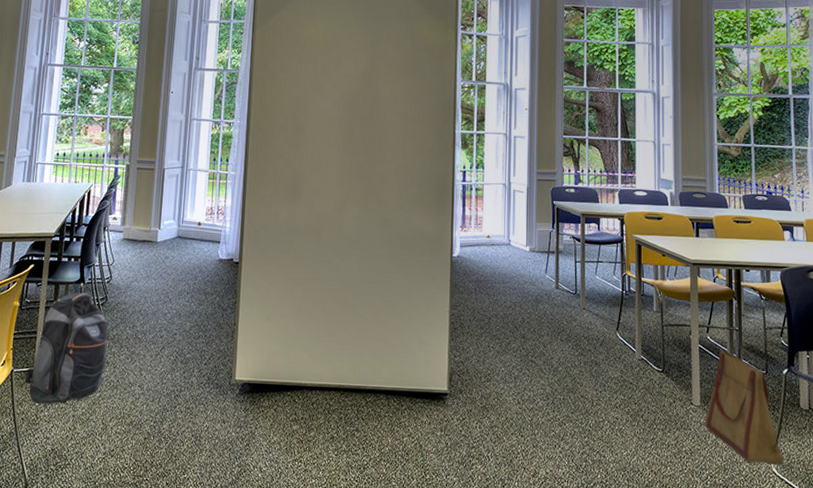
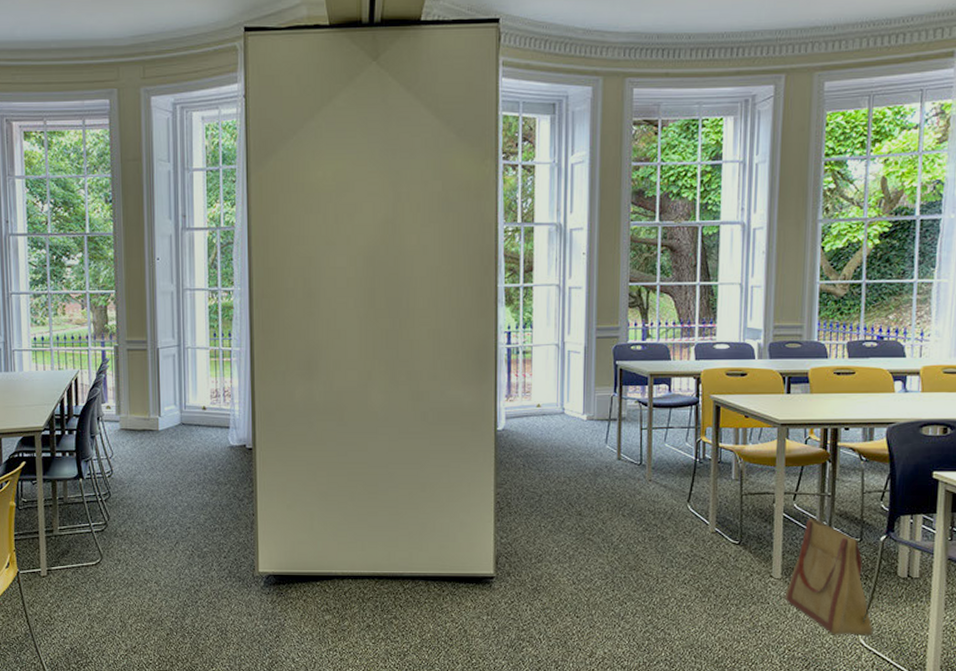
backpack: present [23,292,109,404] -> none [31,489,118,604]

